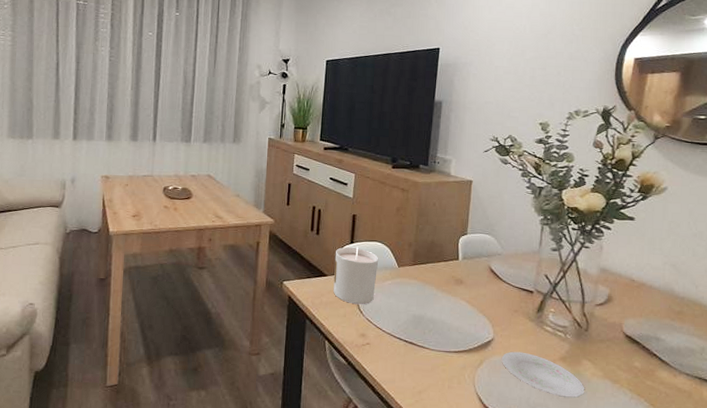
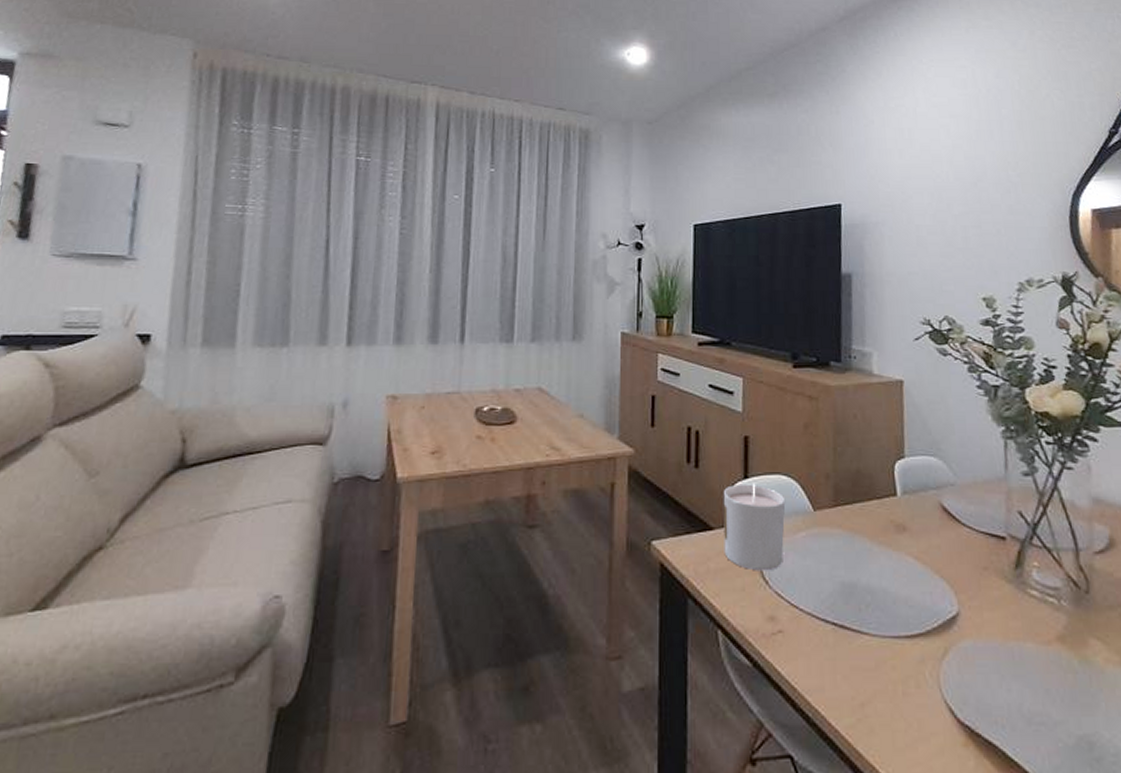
plate: present [501,351,584,398] -> none [973,631,1099,699]

